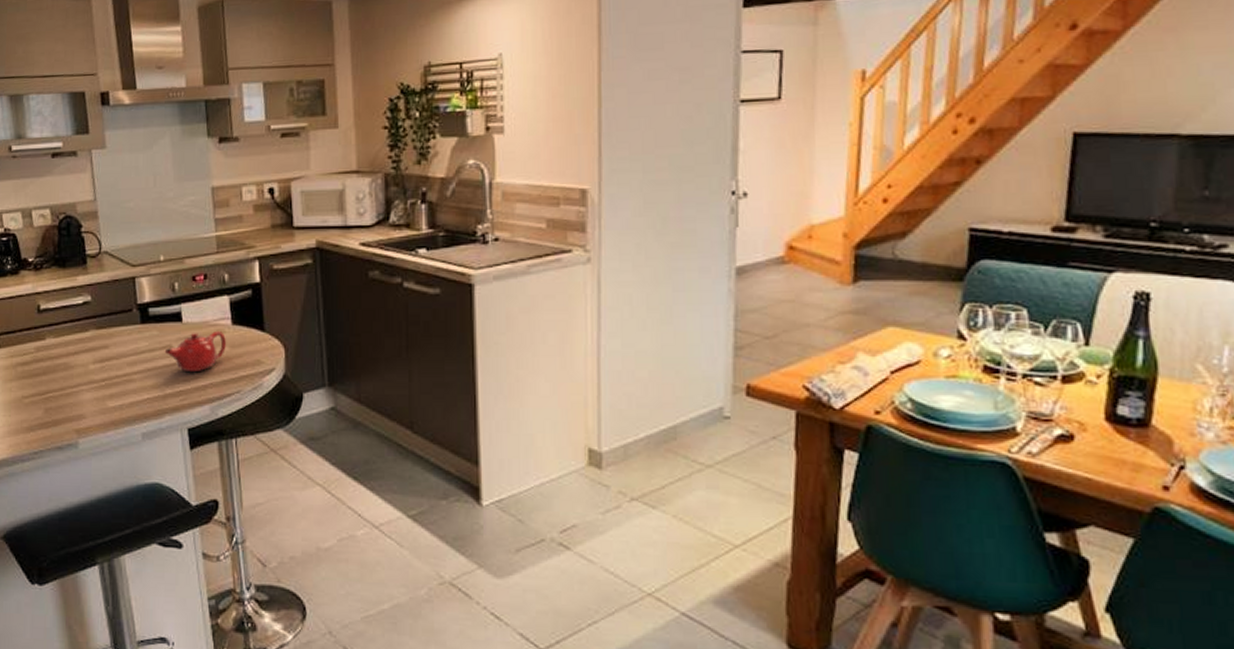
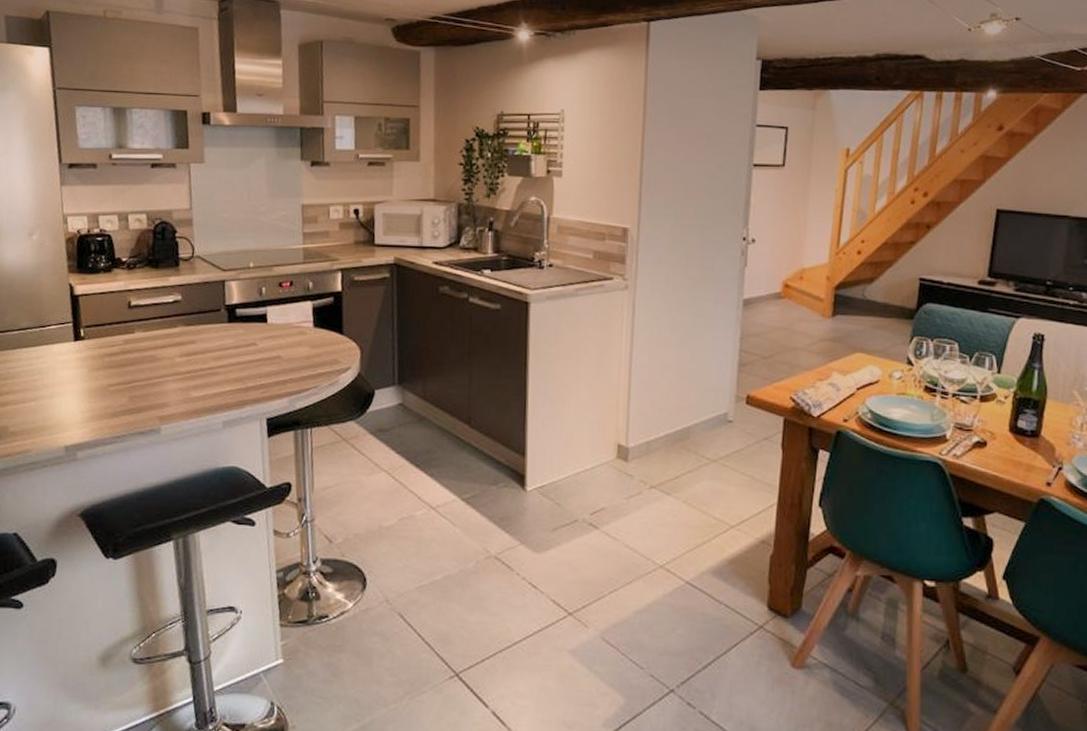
teapot: present [164,330,227,373] -> none [248,331,308,369]

